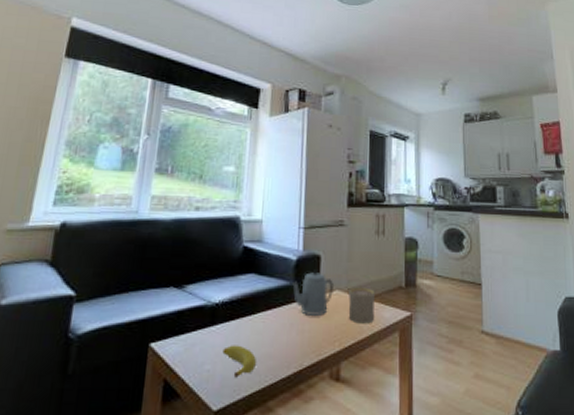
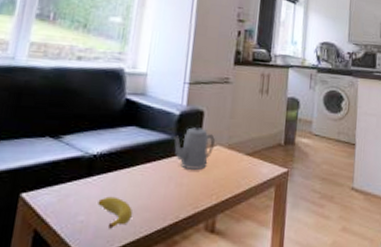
cup: present [348,287,376,324] -> none [228,143,256,179]

